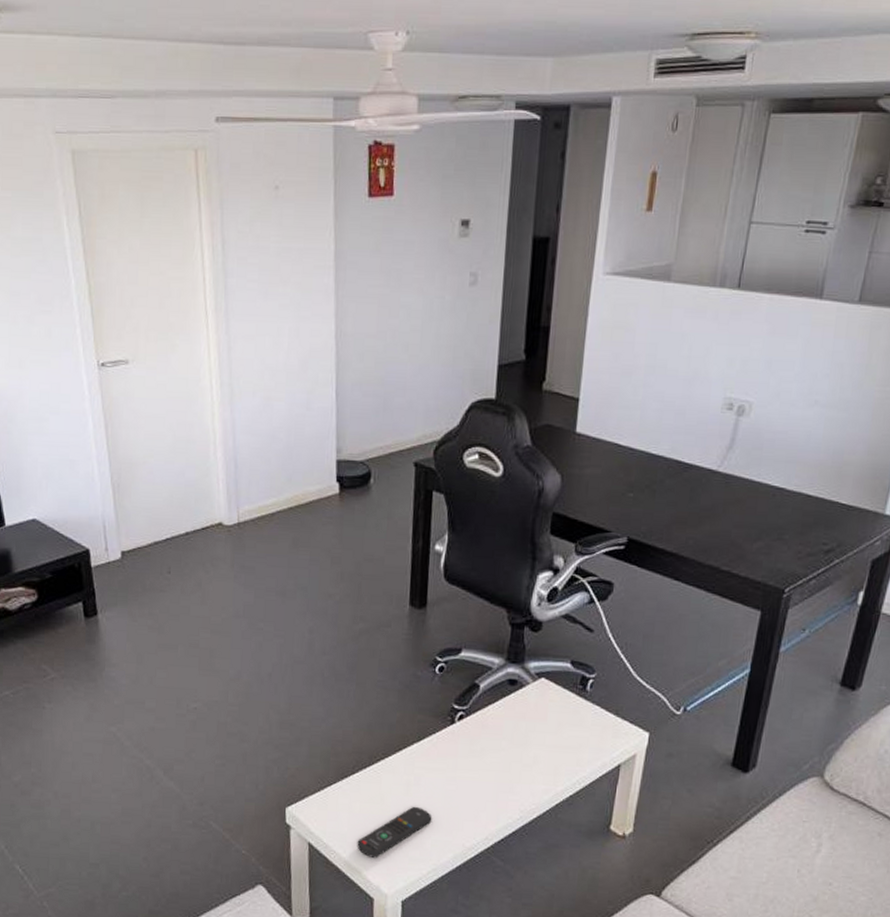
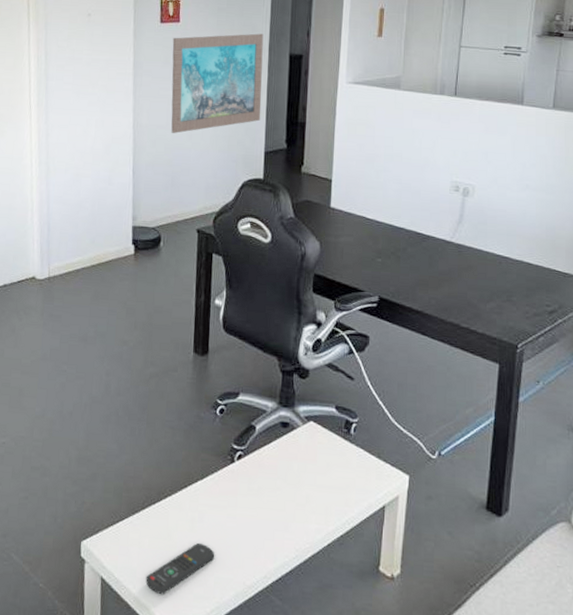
wall art: none [382,209,501,344] -> present [171,33,264,133]

